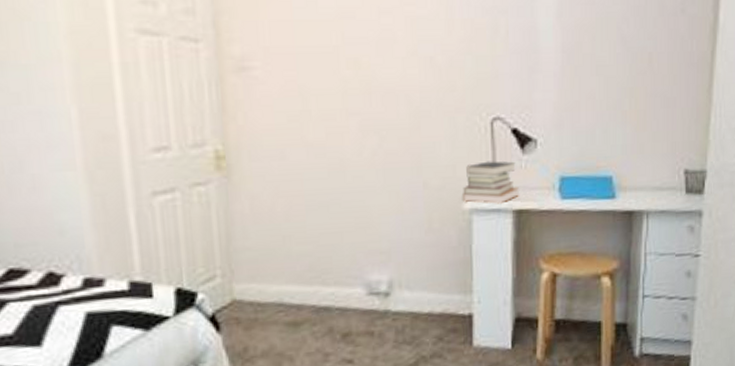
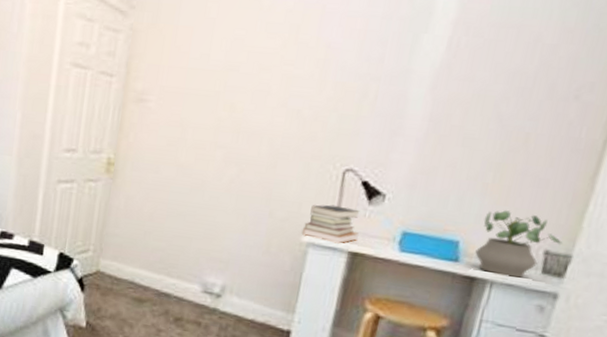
potted plant: none [628,136,697,205] -> present [475,210,563,279]

